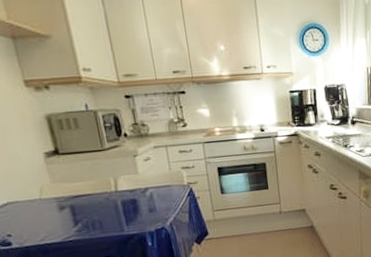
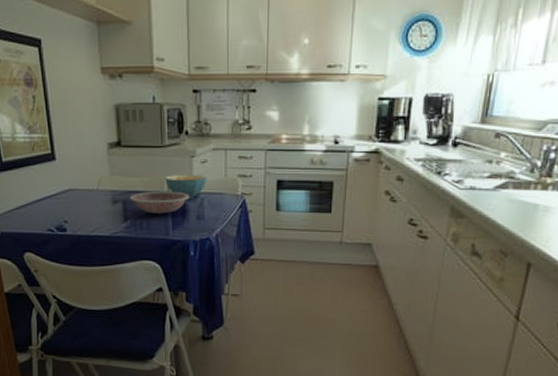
bowl: none [76,189,139,214] -> present [129,191,190,214]
cereal bowl: none [111,172,153,194] -> present [165,175,207,198]

